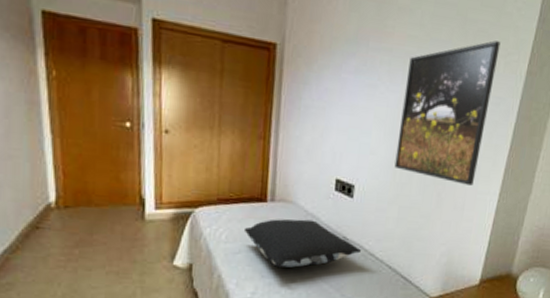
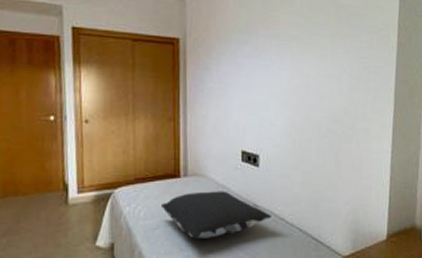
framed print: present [394,40,501,186] -> none [293,20,371,146]

